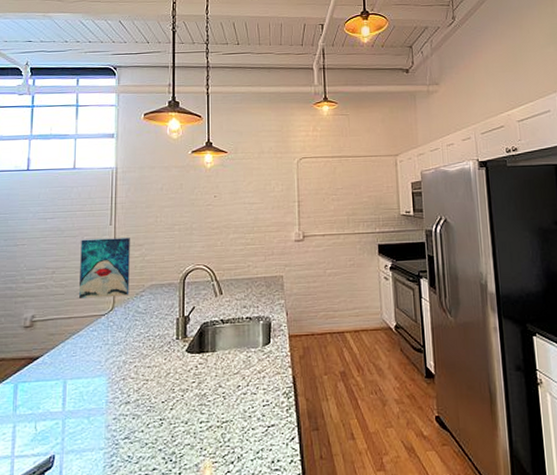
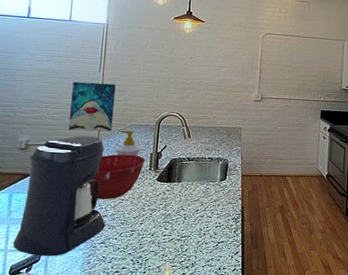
coffee maker: none [21,304,129,461] -> present [13,136,106,256]
mixing bowl: none [107,322,171,382] -> present [90,154,145,200]
soap bottle: none [135,292,164,324] -> present [116,130,141,156]

